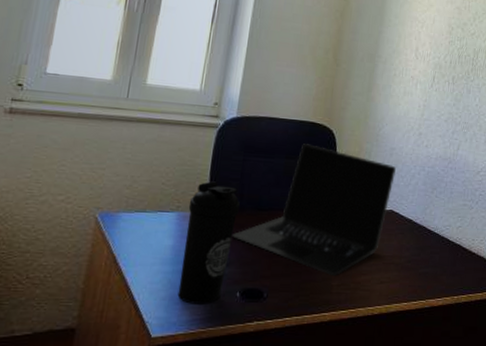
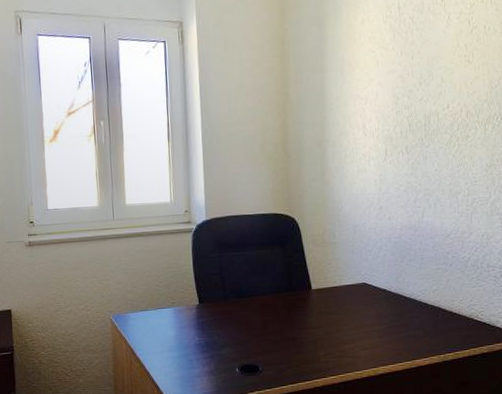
water bottle: present [177,181,240,304] -> none [181,278,224,381]
laptop: present [231,144,396,276] -> none [222,234,362,348]

